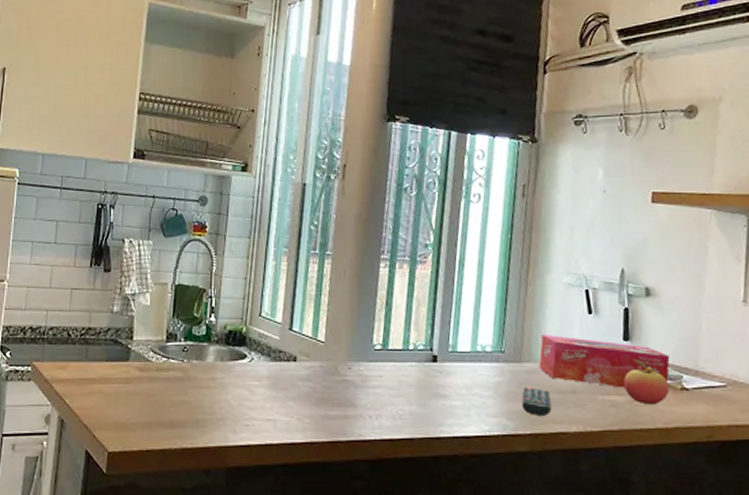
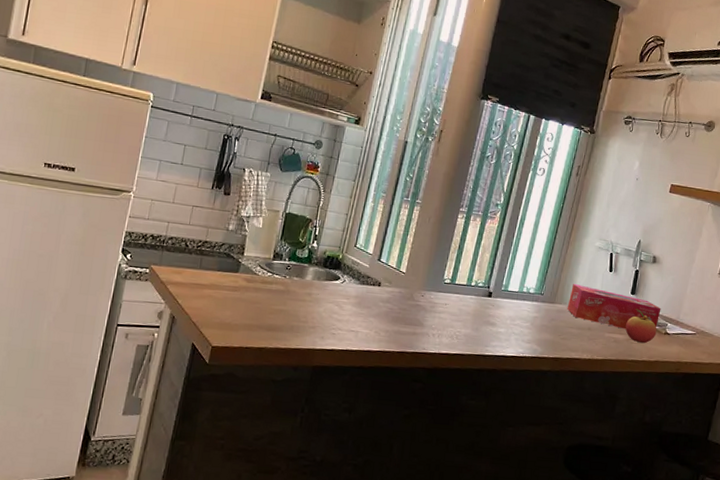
remote control: present [521,386,551,416] -> none [549,322,572,345]

